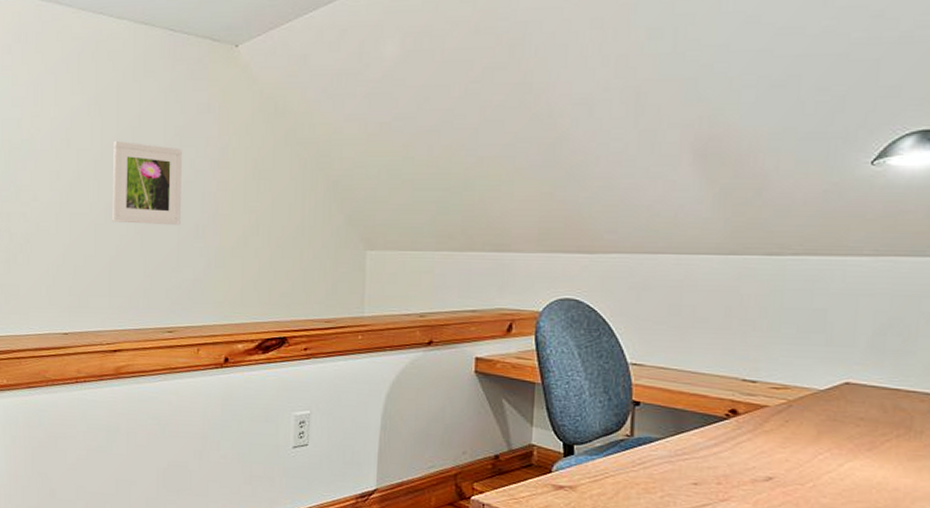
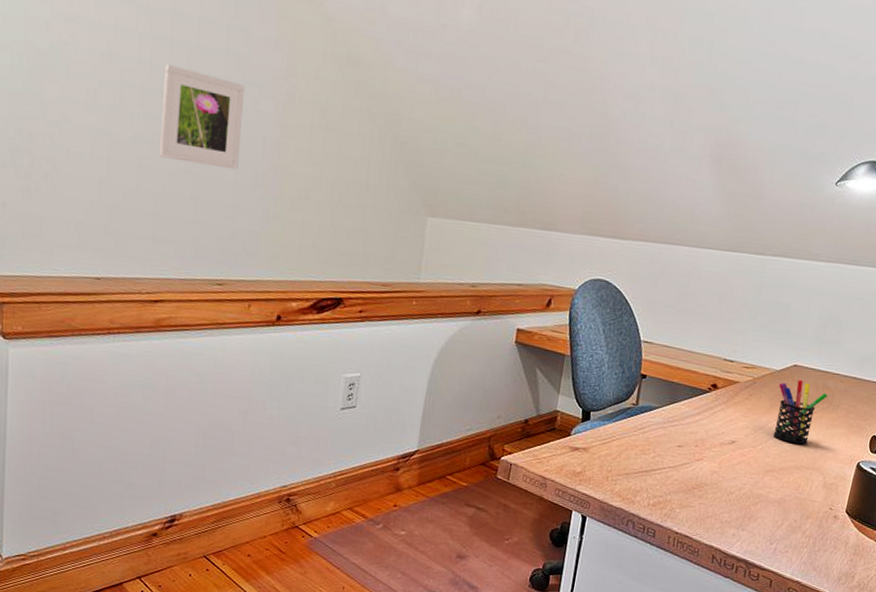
pen holder: none [827,401,903,481] -> present [773,380,828,445]

